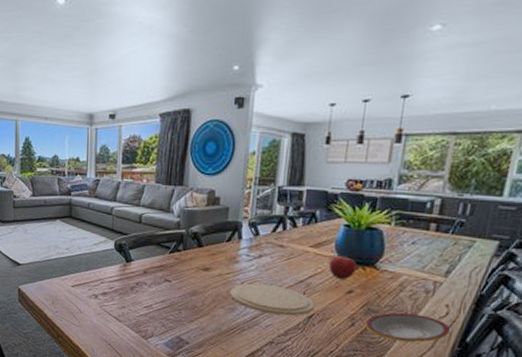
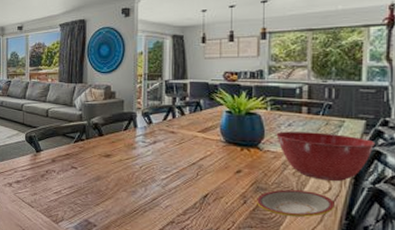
plate: present [229,283,315,316] -> none [130,167,209,196]
fruit: present [329,254,357,279] -> none [217,137,242,160]
mixing bowl: none [397,250,506,307] -> present [276,131,376,182]

